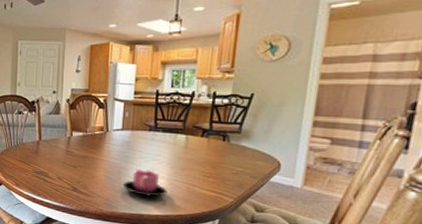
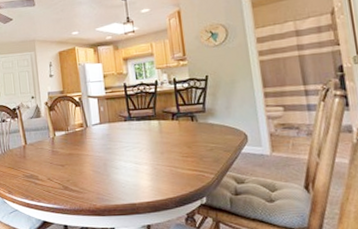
cup: present [122,169,167,197] -> none [110,158,153,185]

